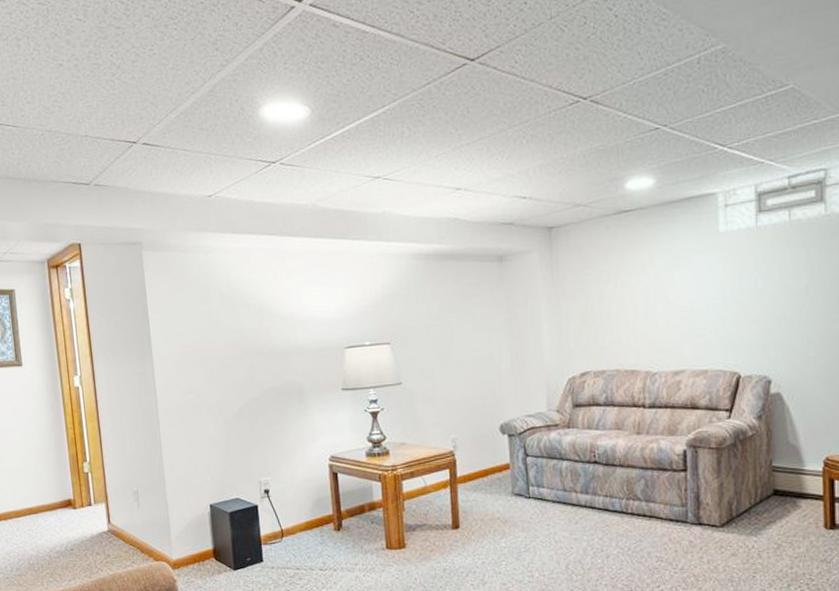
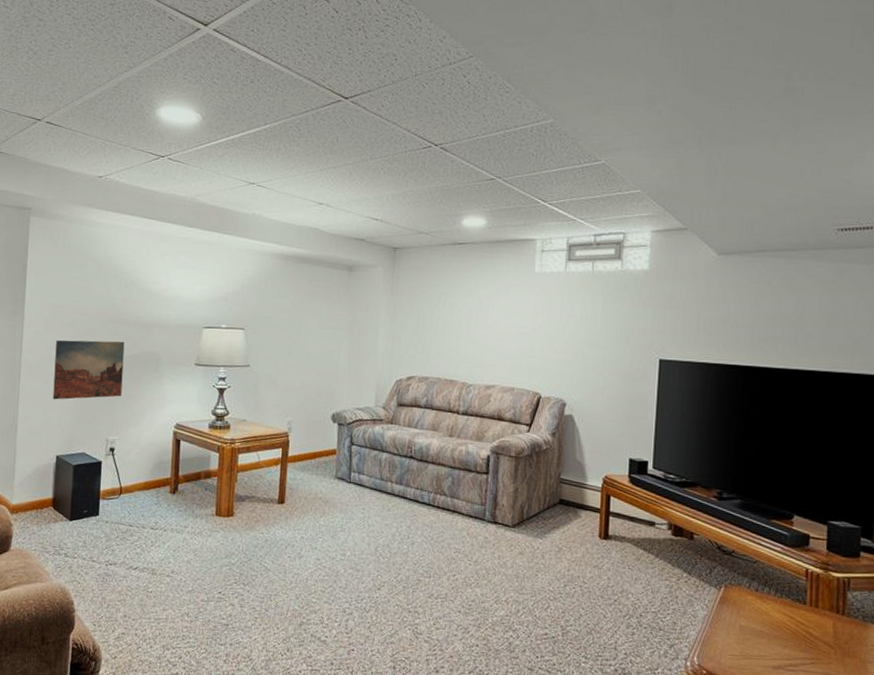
wall art: none [191,374,268,446] -> present [53,340,125,400]

